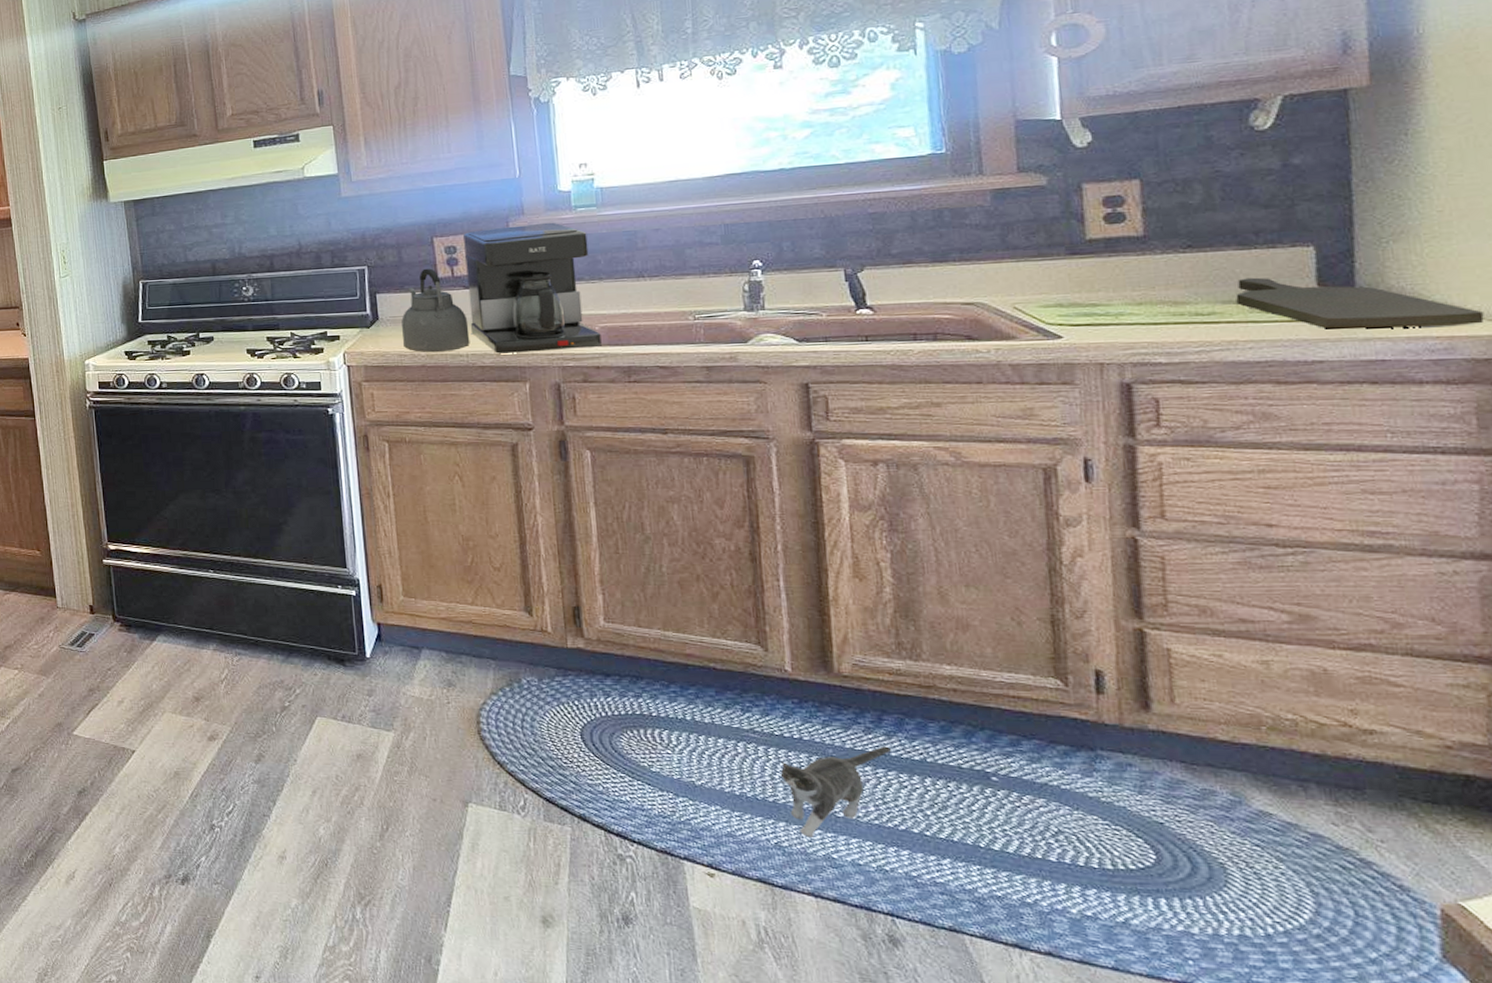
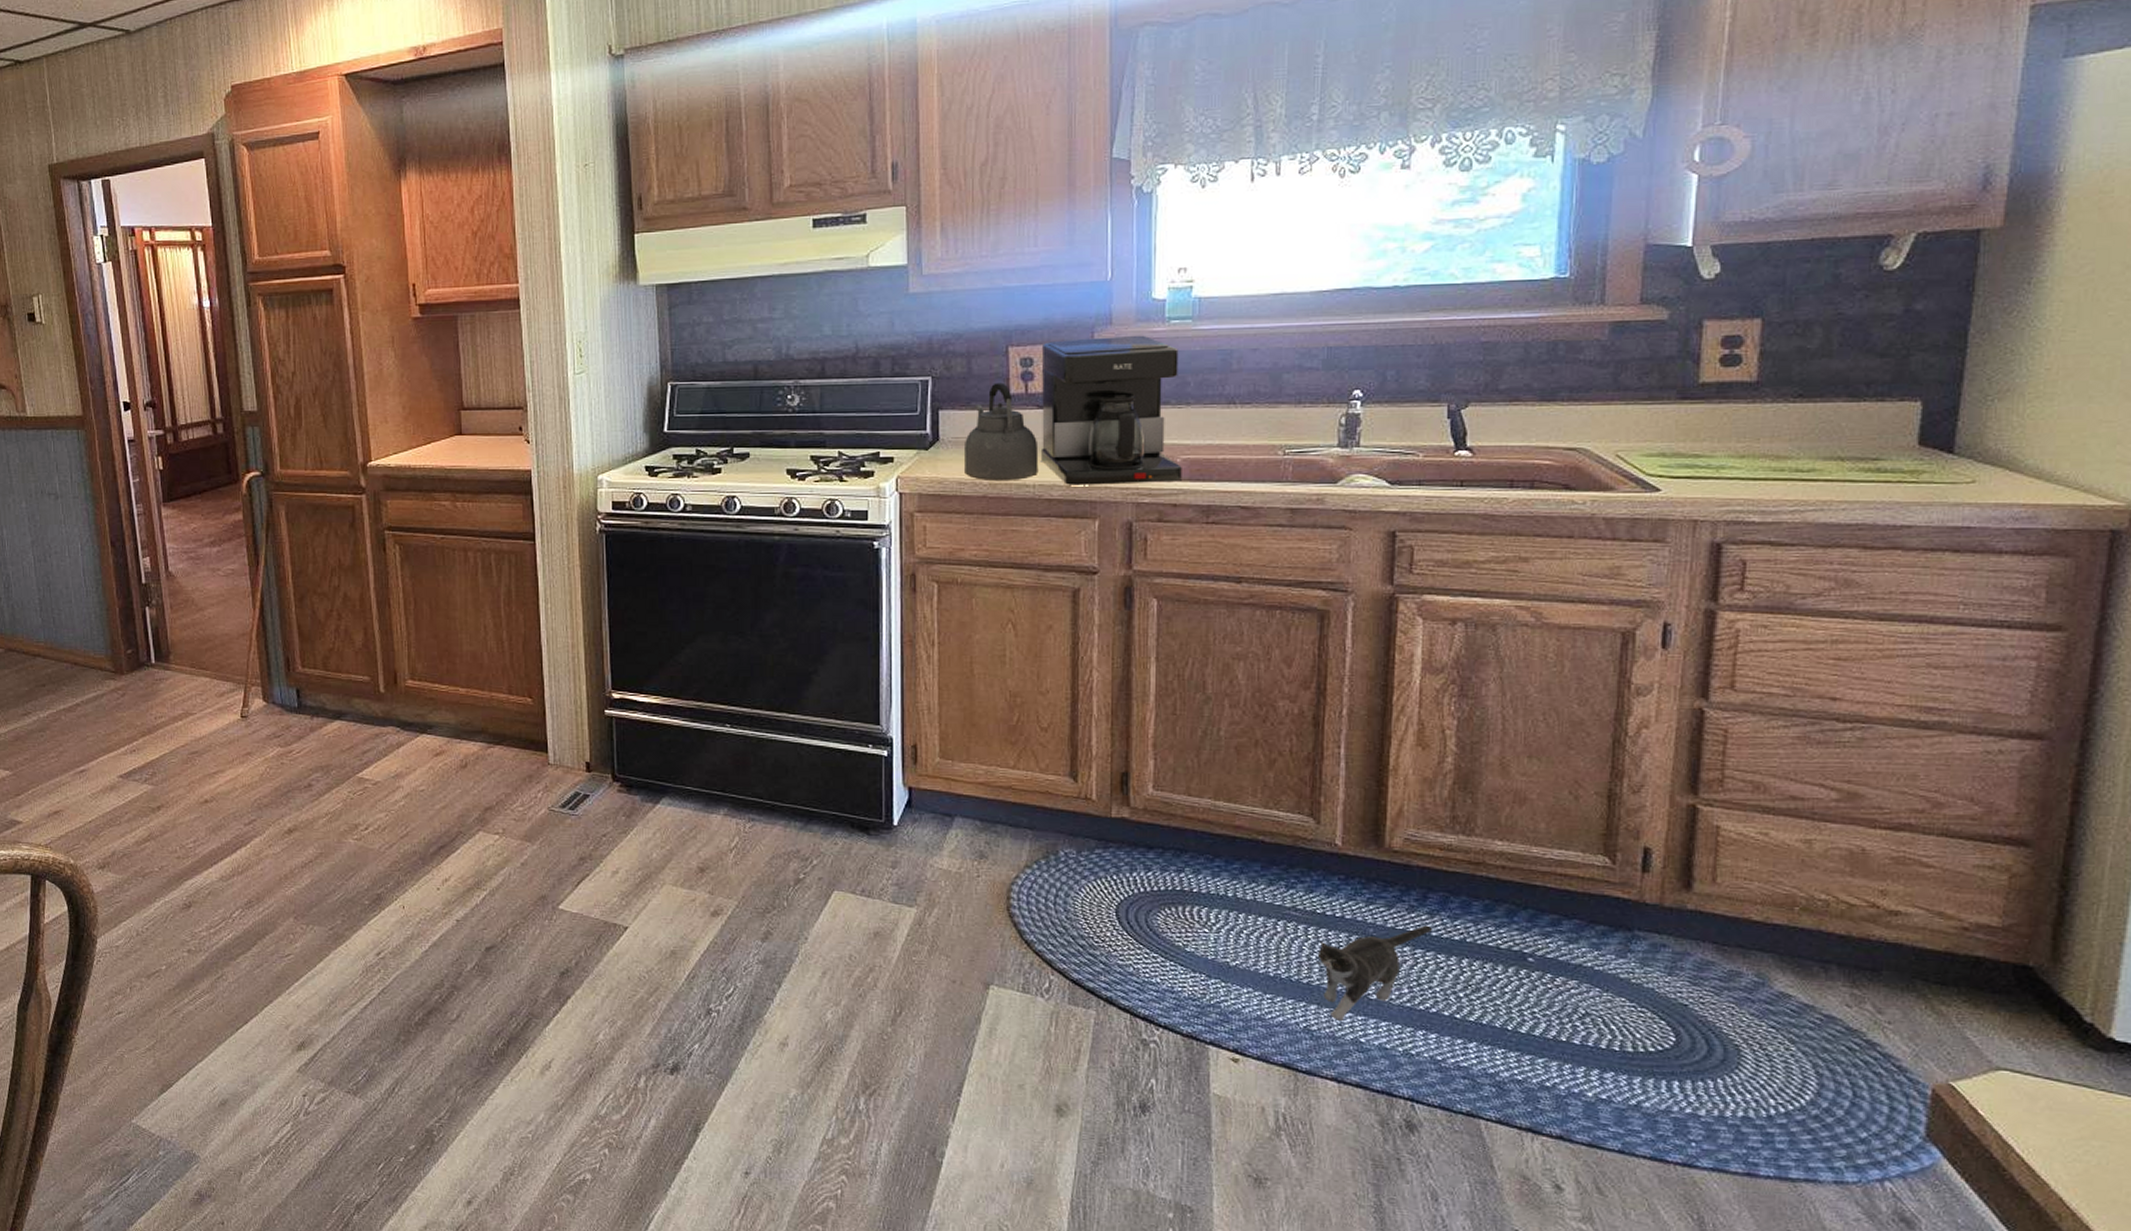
cutting board: present [1235,277,1485,330] -> none [1837,432,2071,493]

